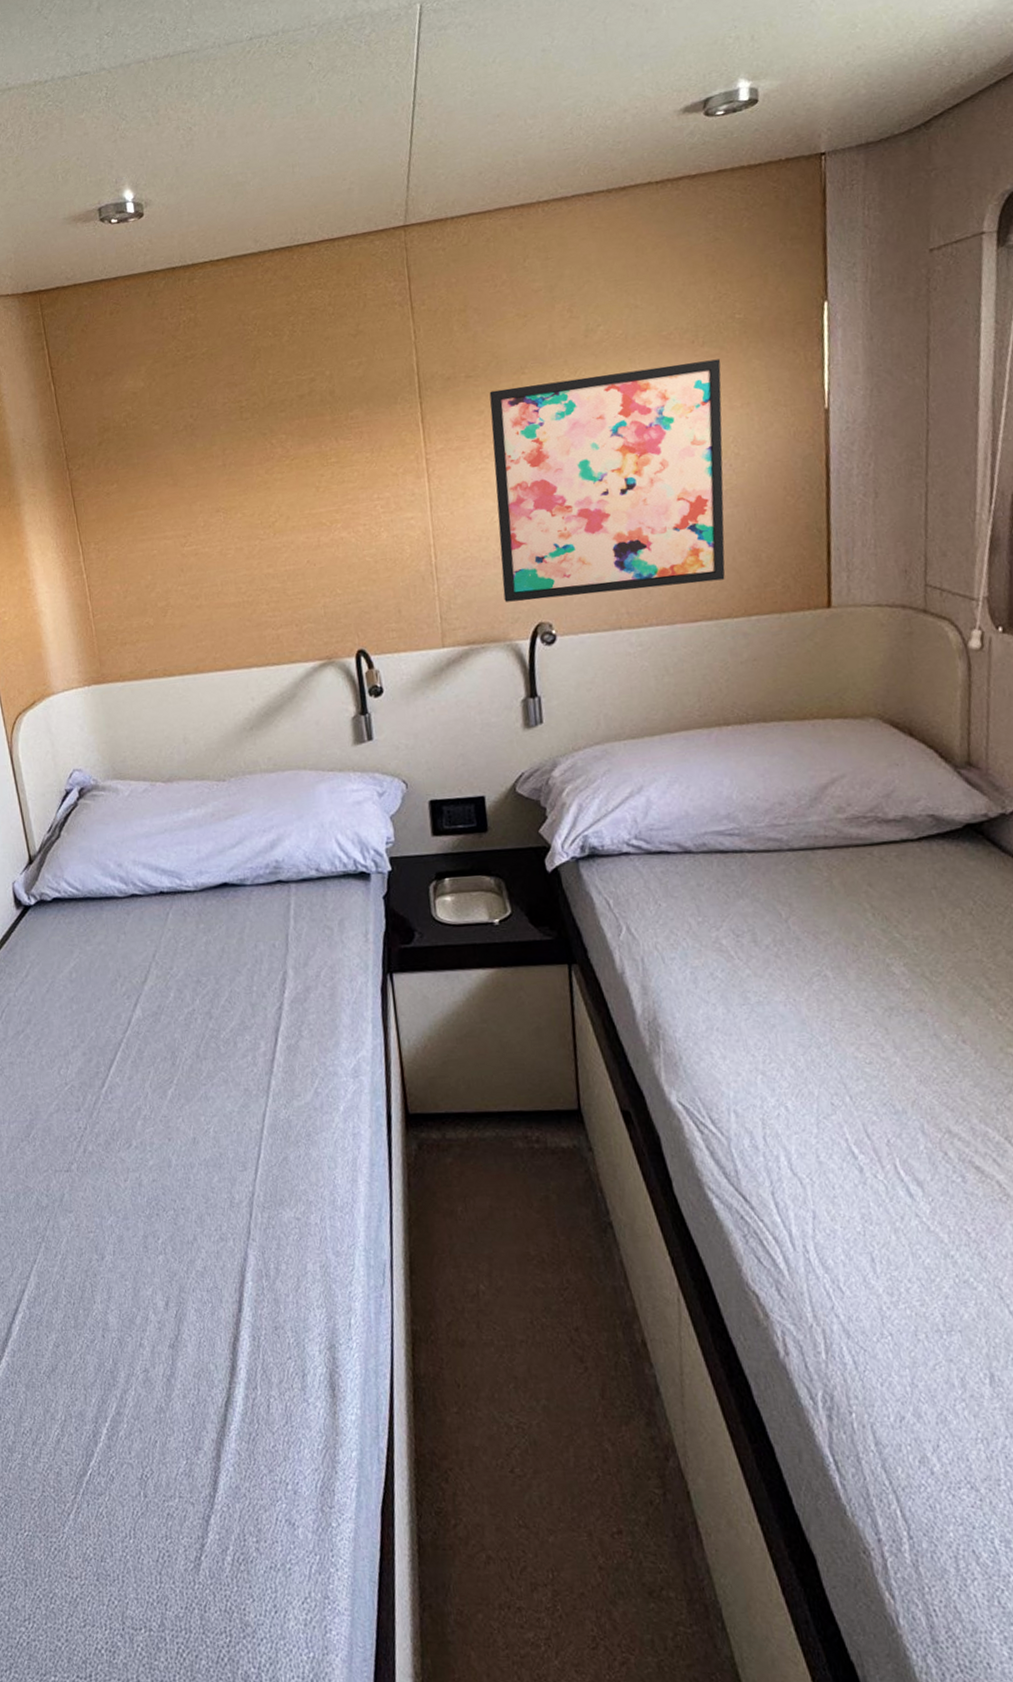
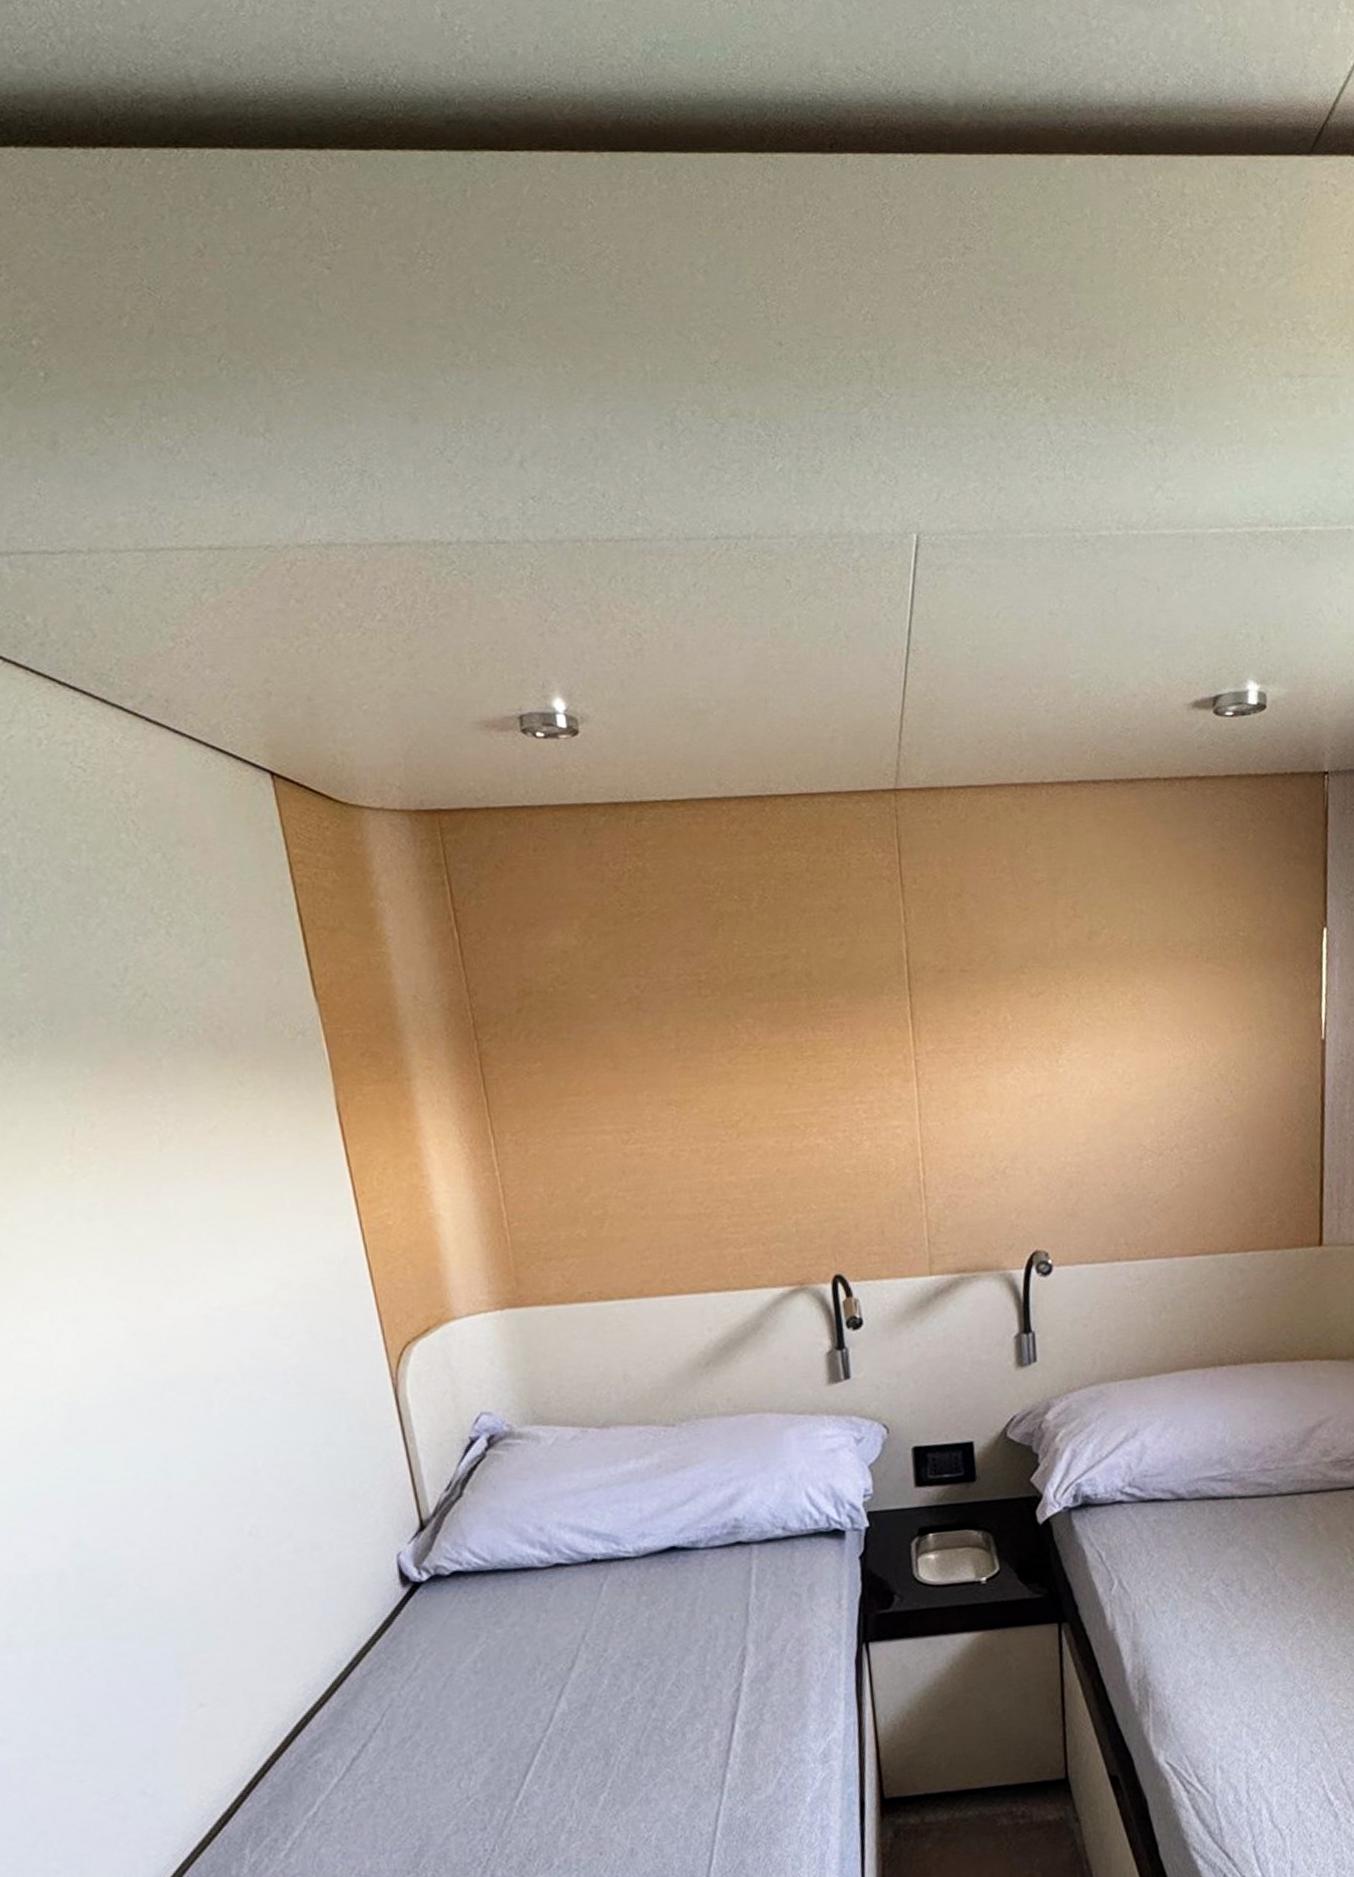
wall art: present [489,359,725,602] -> none [986,977,1224,1227]

